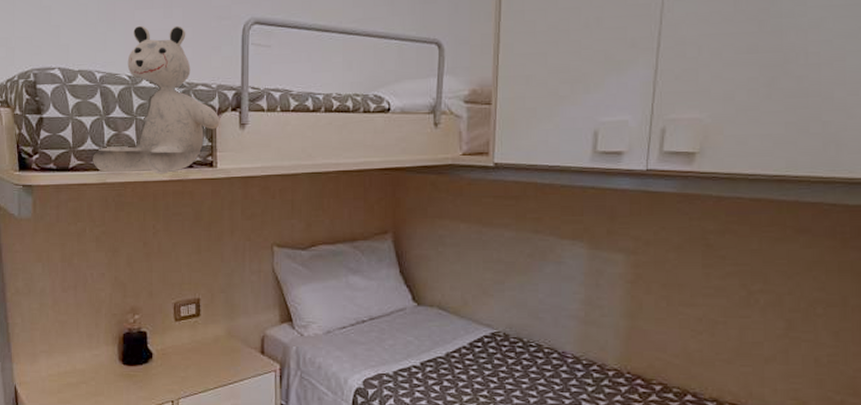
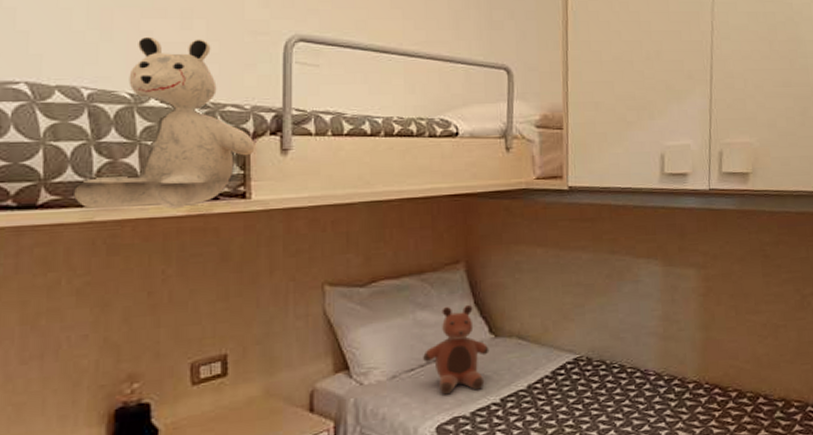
teddy bear: none [354,272,412,353] -> present [423,304,489,395]

